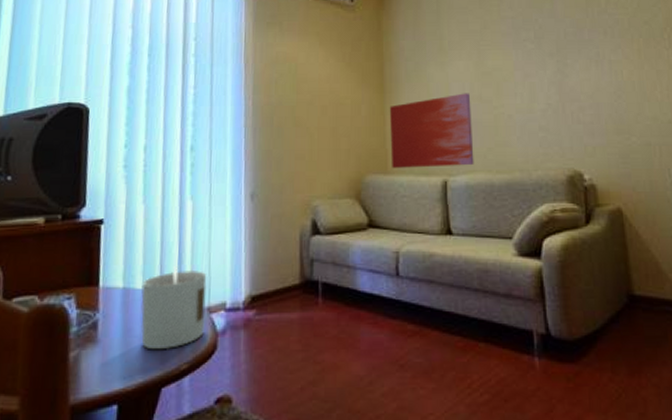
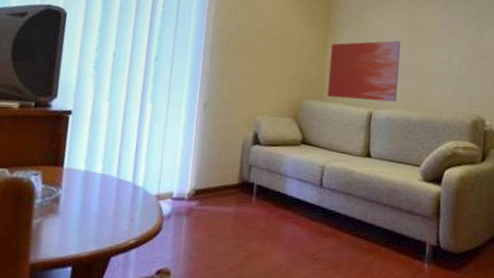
candle: present [140,266,207,350] -> none [97,157,159,227]

